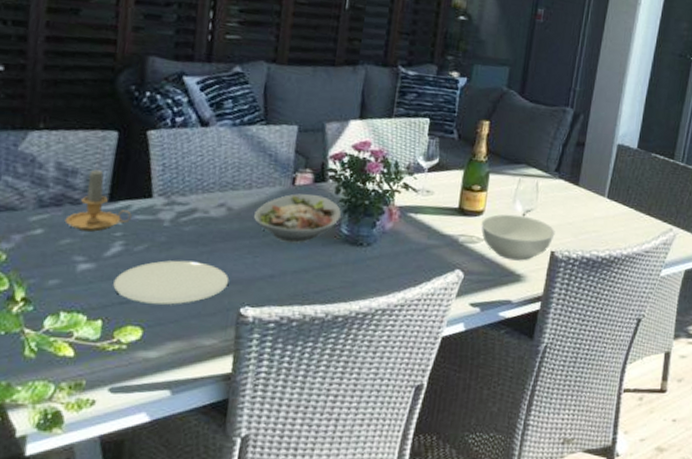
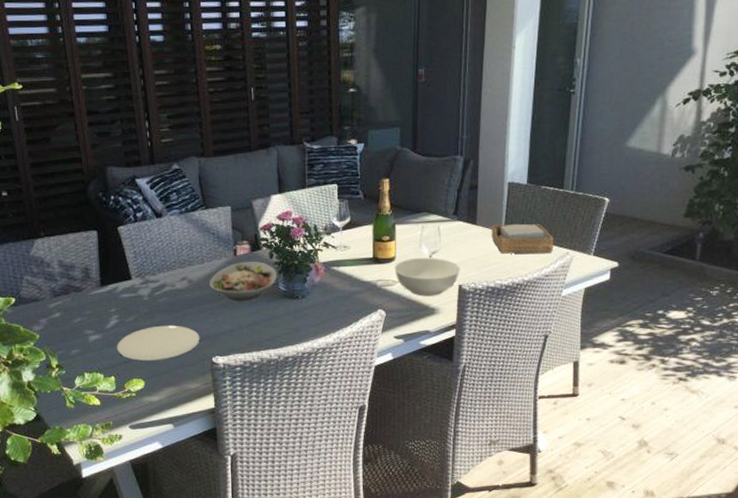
candle: present [64,168,132,232] -> none [73,262,119,311]
napkin holder: none [593,189,659,227] -> present [491,223,554,254]

